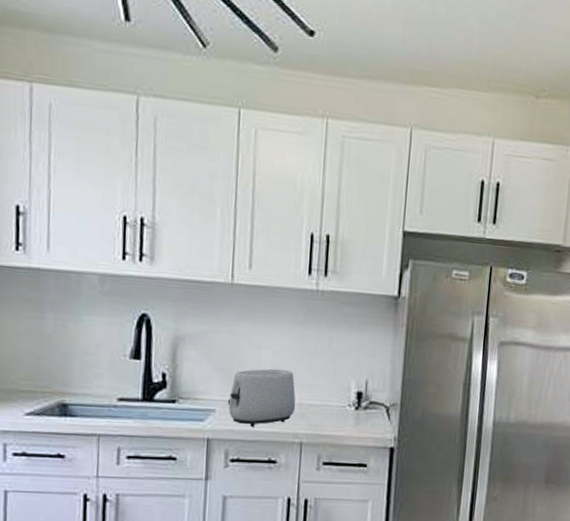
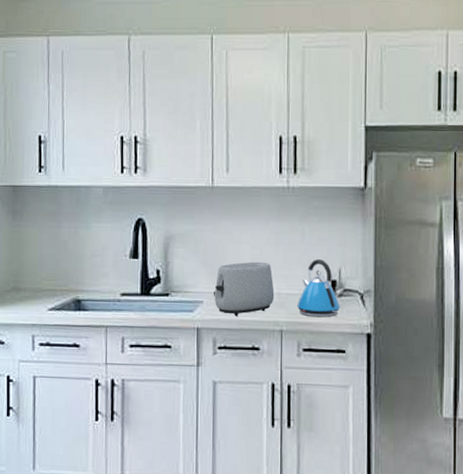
kettle: none [319,368,366,431] -> present [297,258,341,318]

